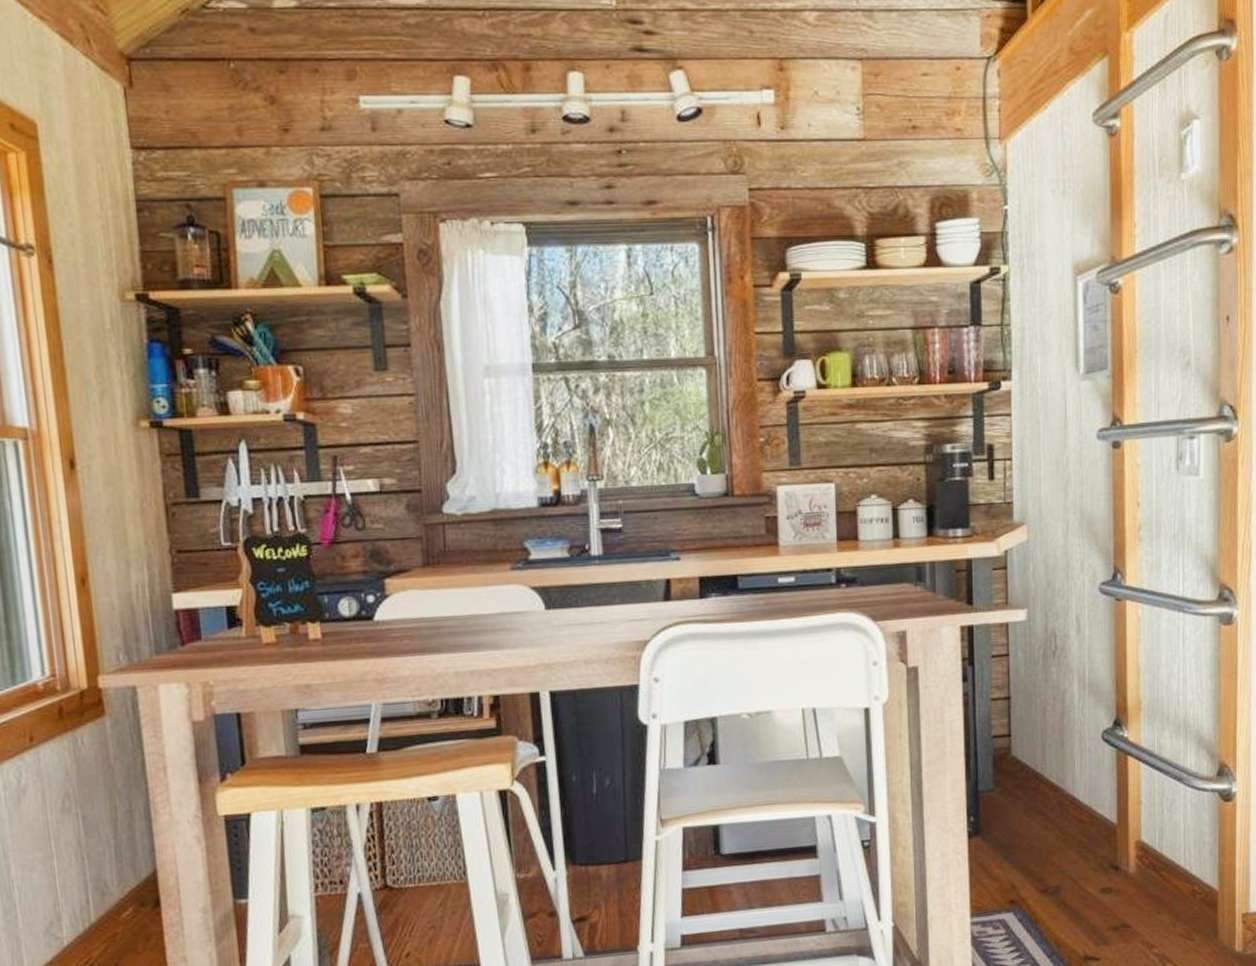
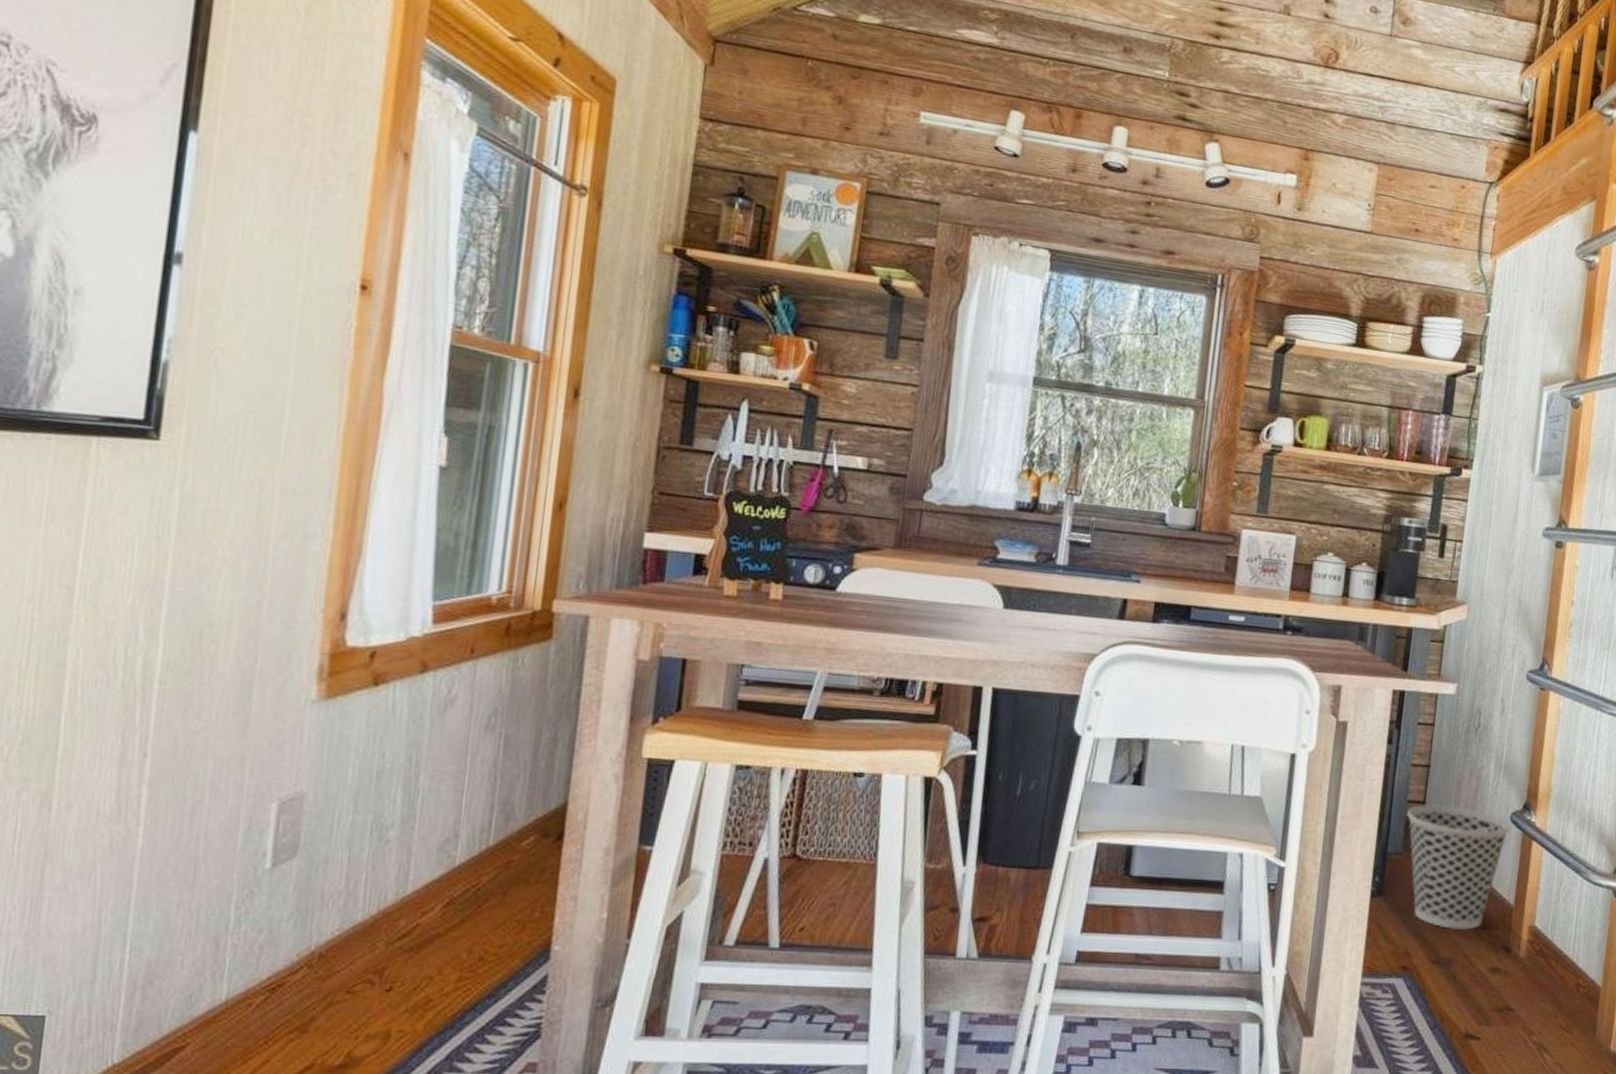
wastebasket: none [993,734,1103,857] -> present [1407,804,1510,931]

